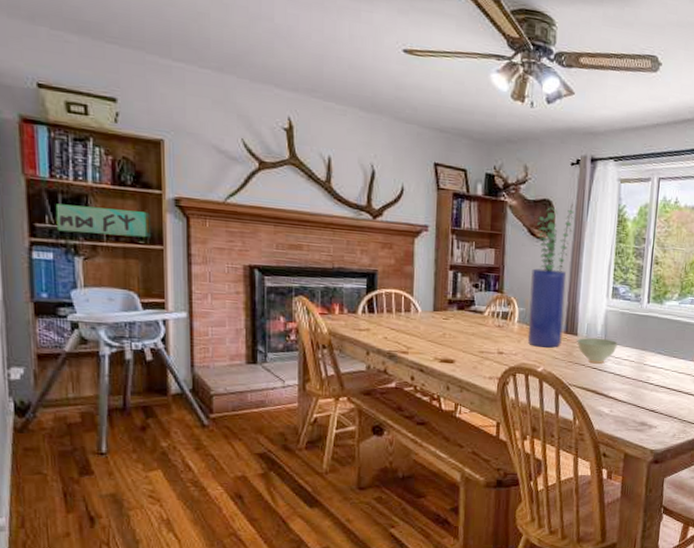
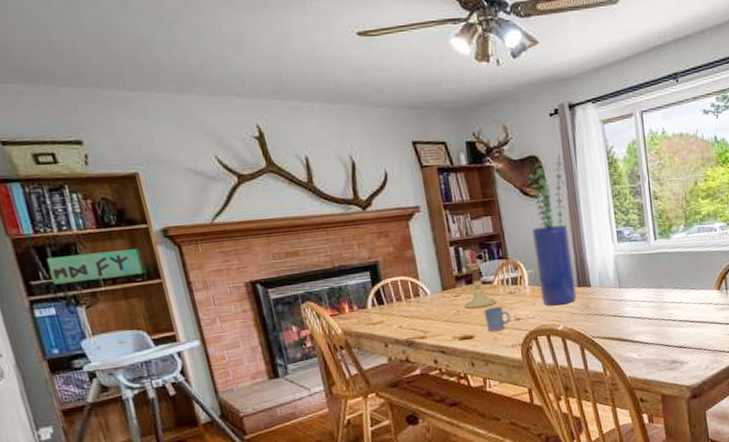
candlestick: none [451,277,484,336] -> present [464,249,497,309]
mug: none [468,336,494,361] -> present [483,306,511,333]
bowl: present [577,337,618,364] -> none [591,284,633,311]

